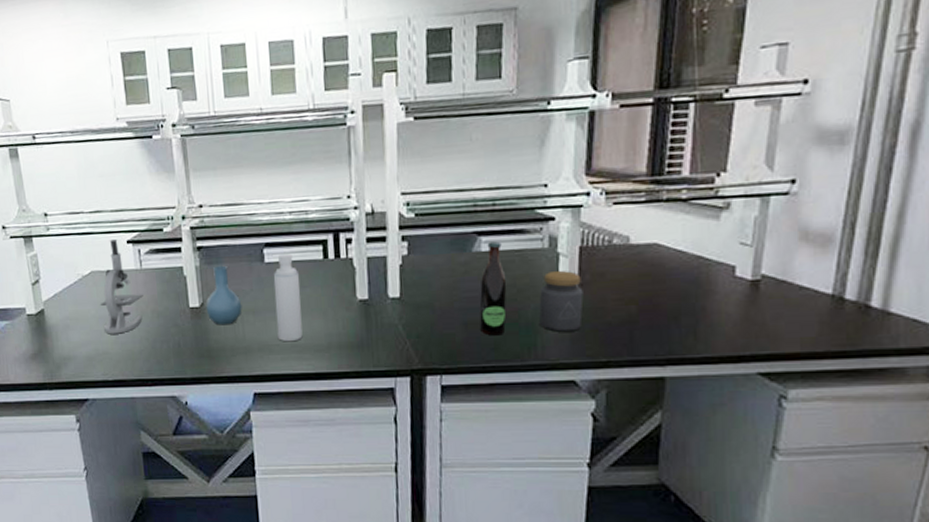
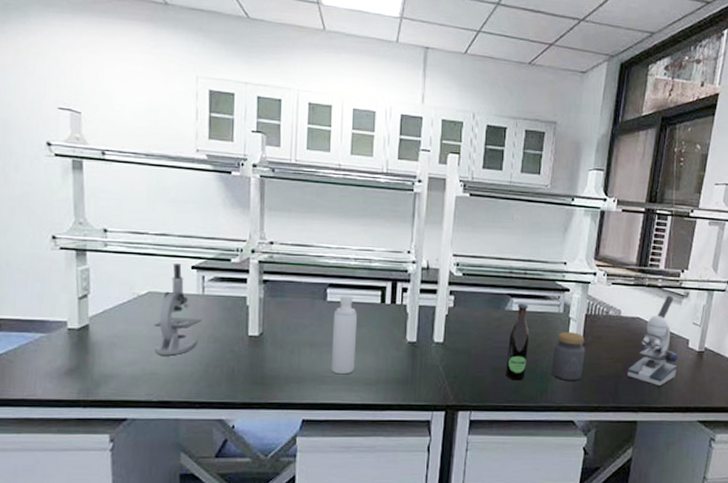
flask: present [205,265,242,326] -> none [264,299,301,355]
microscope: none [646,209,721,331] -> present [628,295,678,387]

